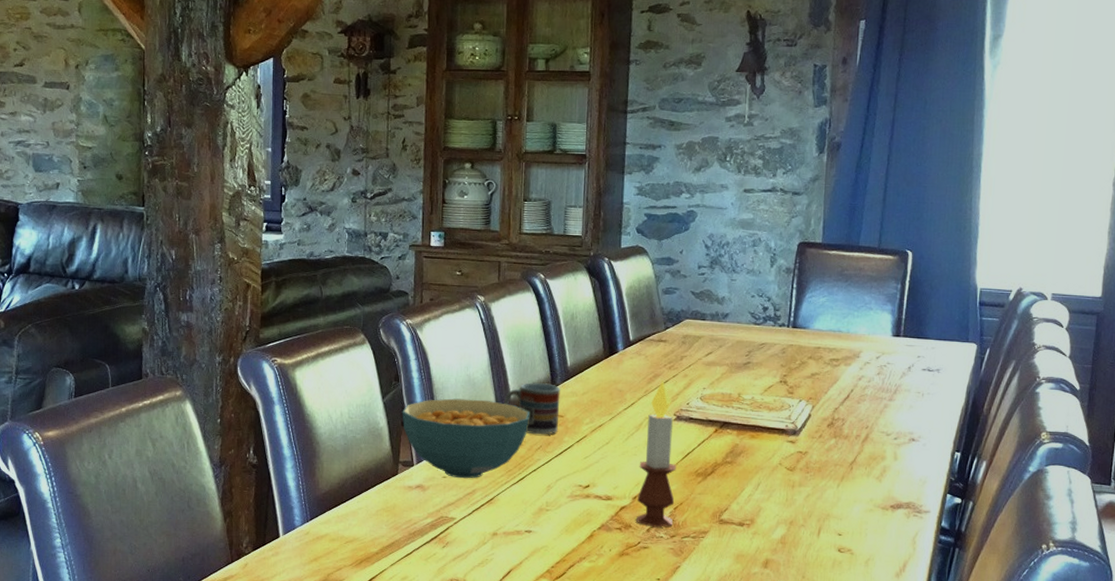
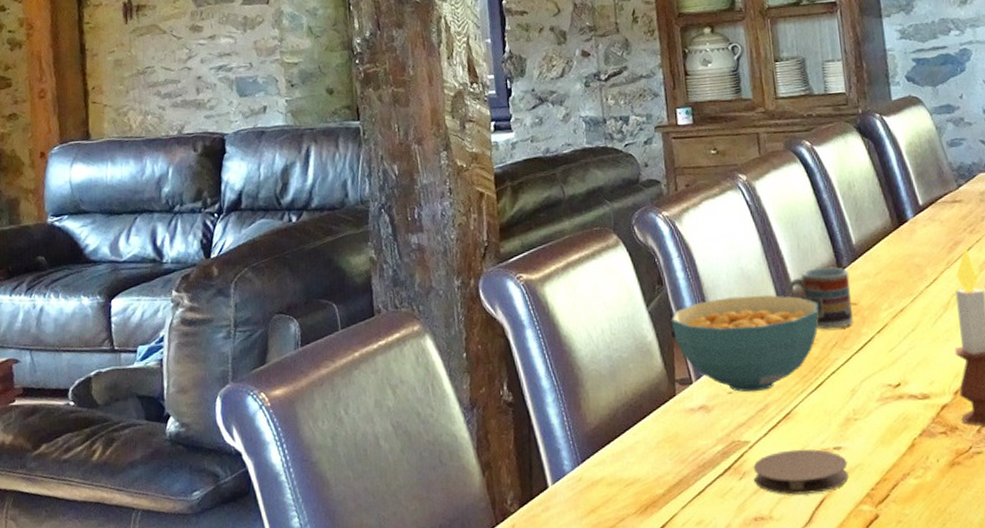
coaster: none [455,528,535,565] -> present [753,449,849,495]

